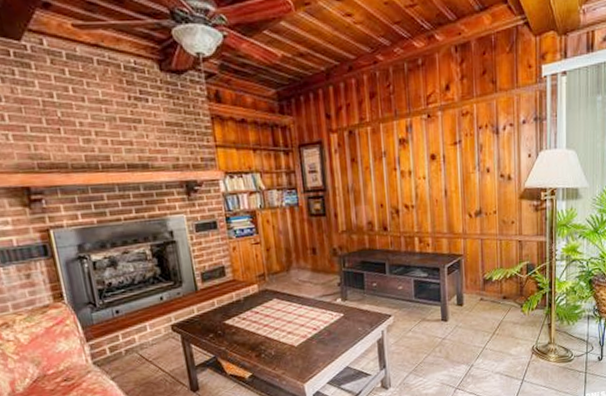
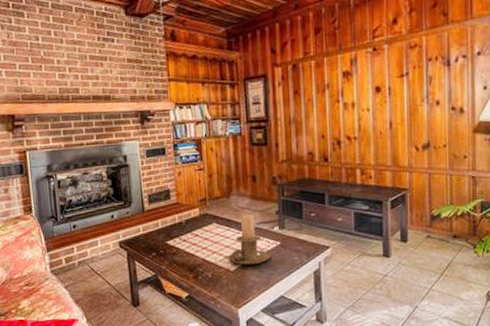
candle holder: none [291,288,336,340] -> present [228,214,272,265]

